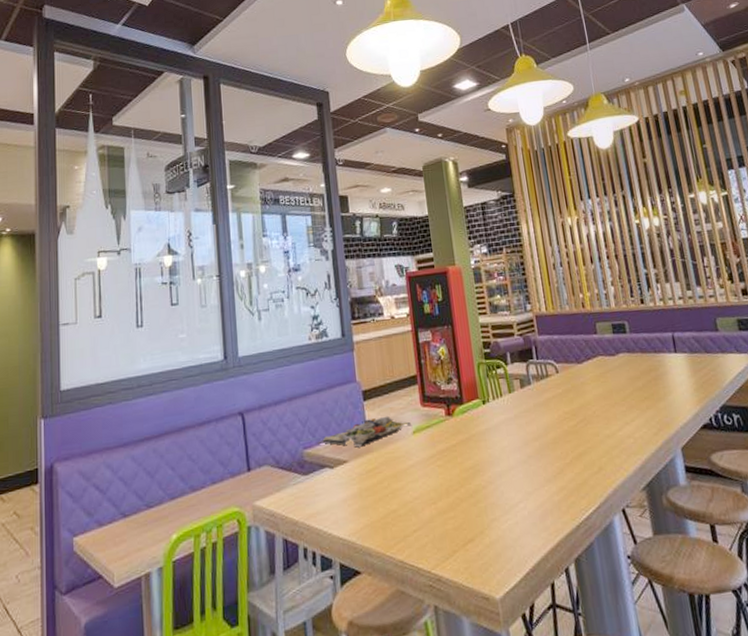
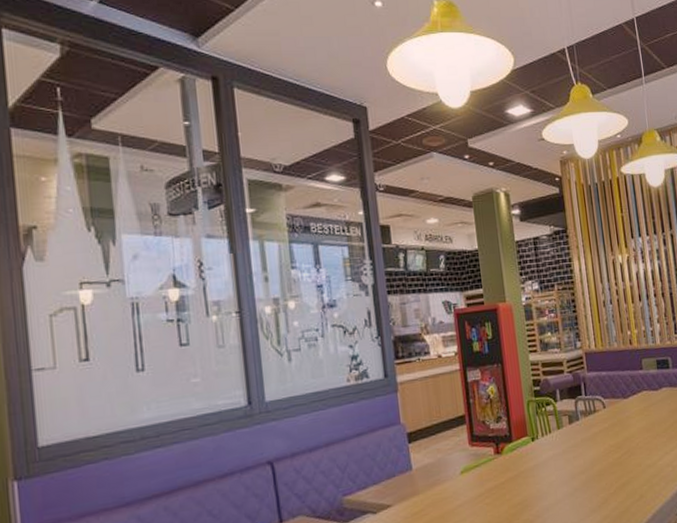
food tray: present [317,416,411,448] -> none [358,457,459,491]

